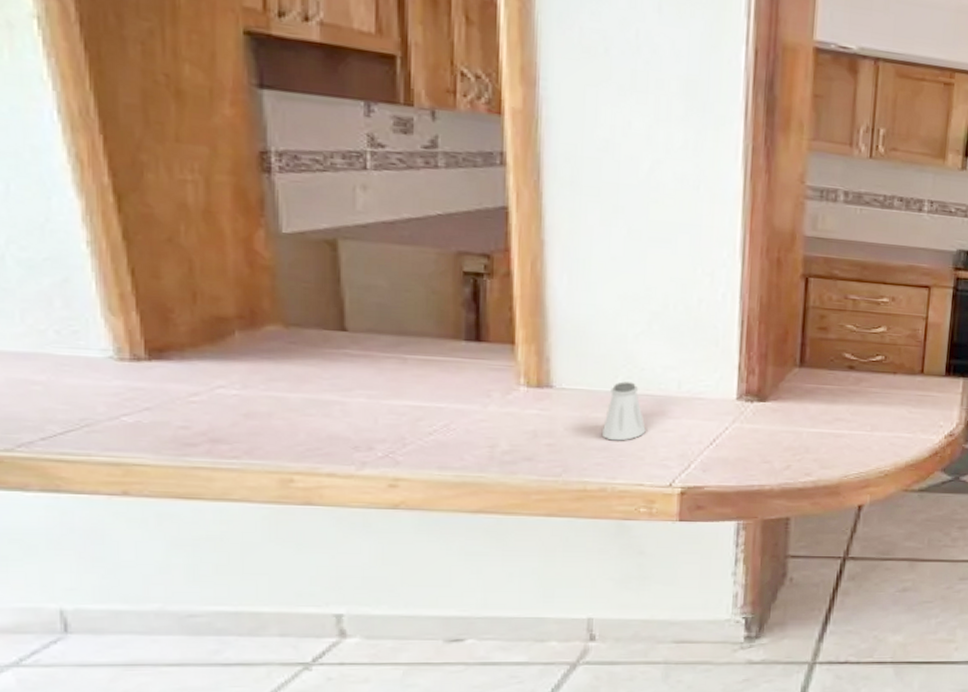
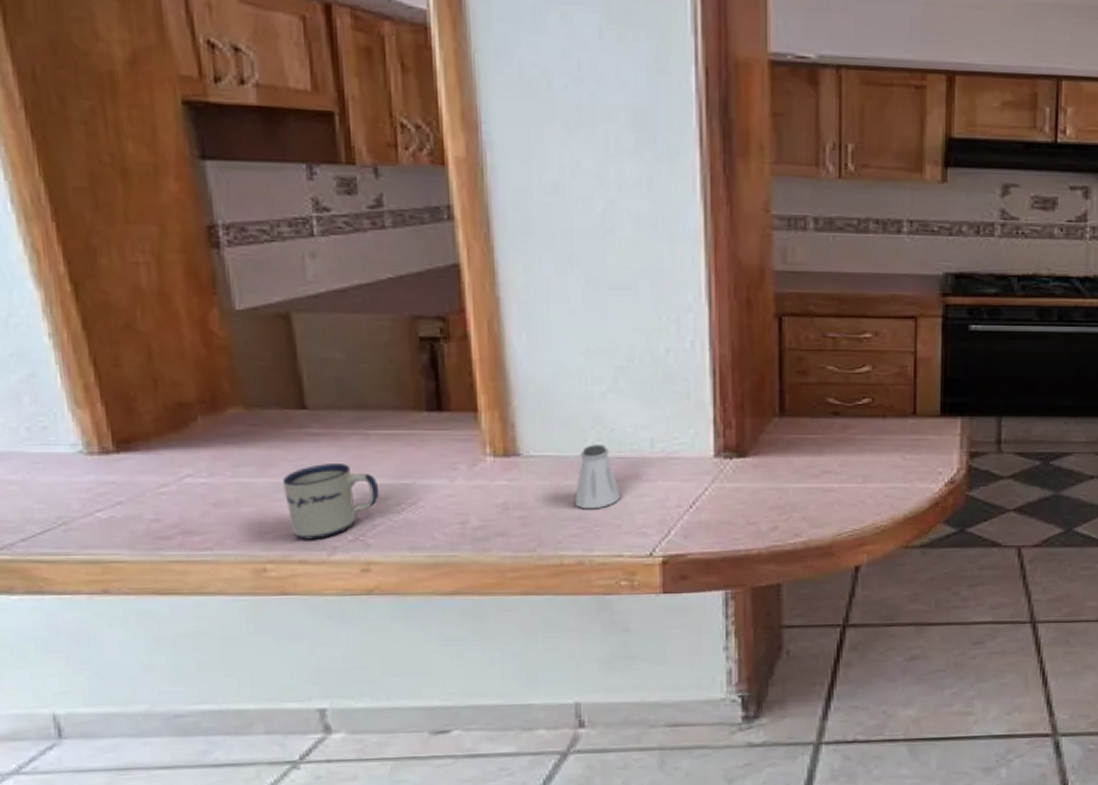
mug: none [316,383,413,455] -> present [282,464,380,540]

